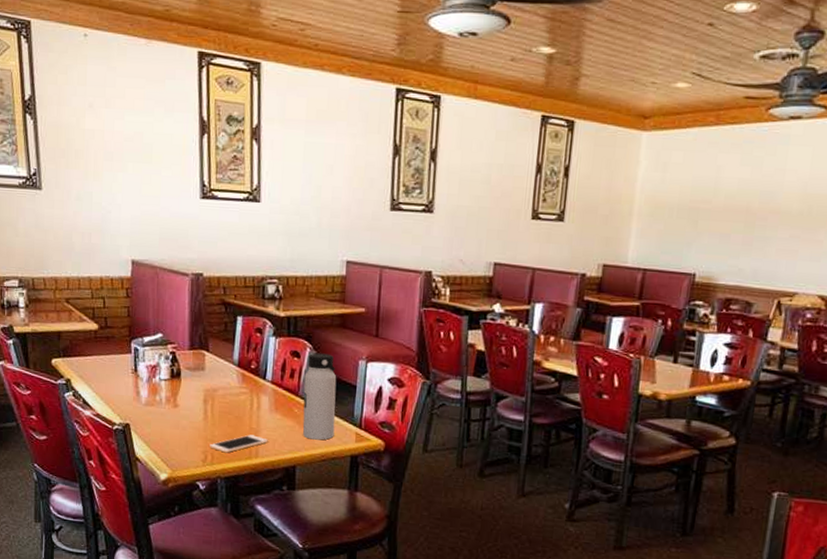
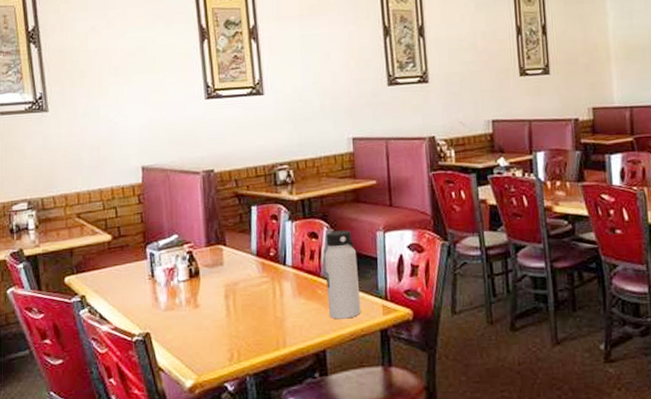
cell phone: present [210,434,268,453] -> none [235,324,295,348]

